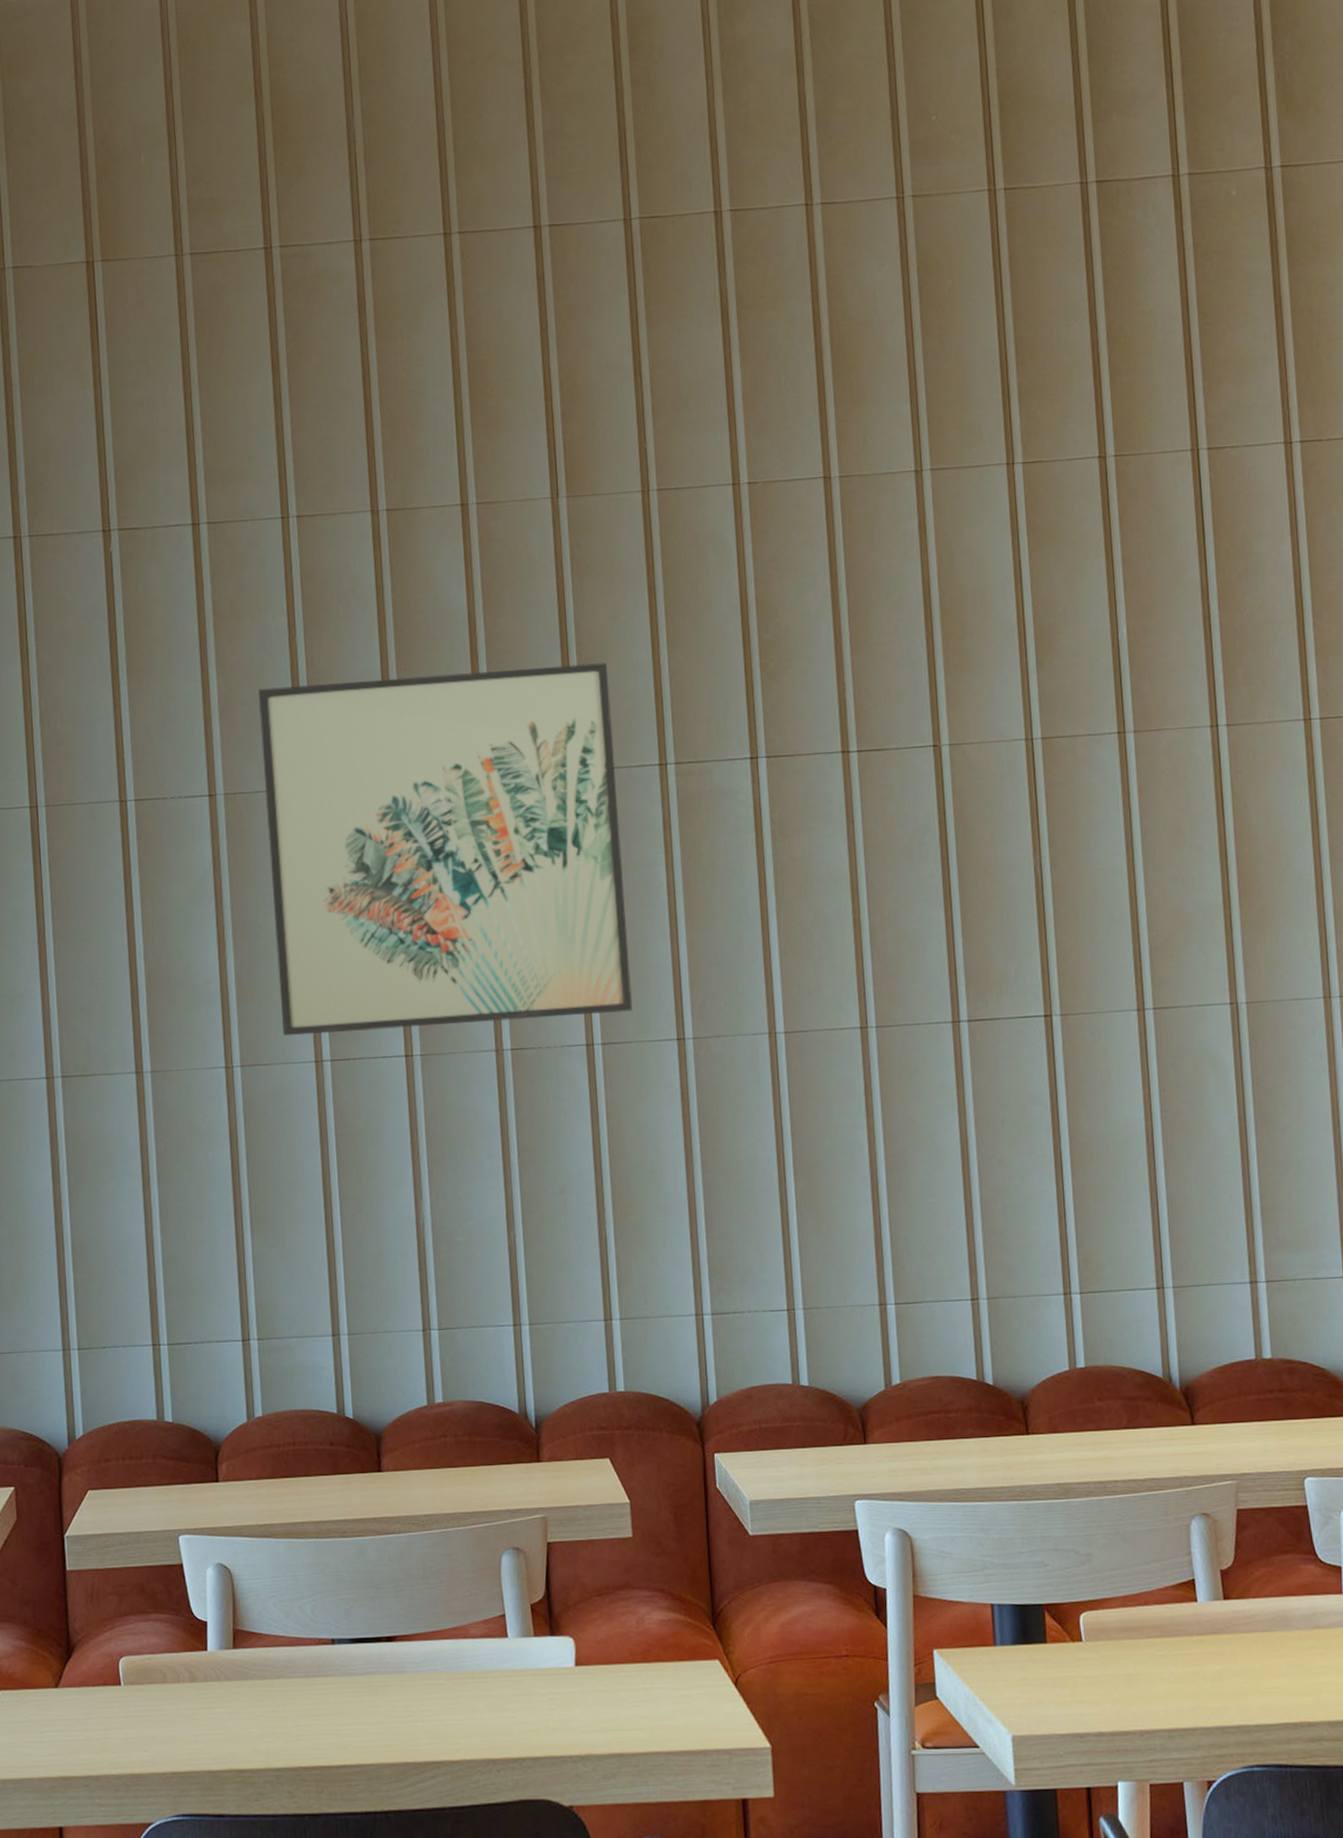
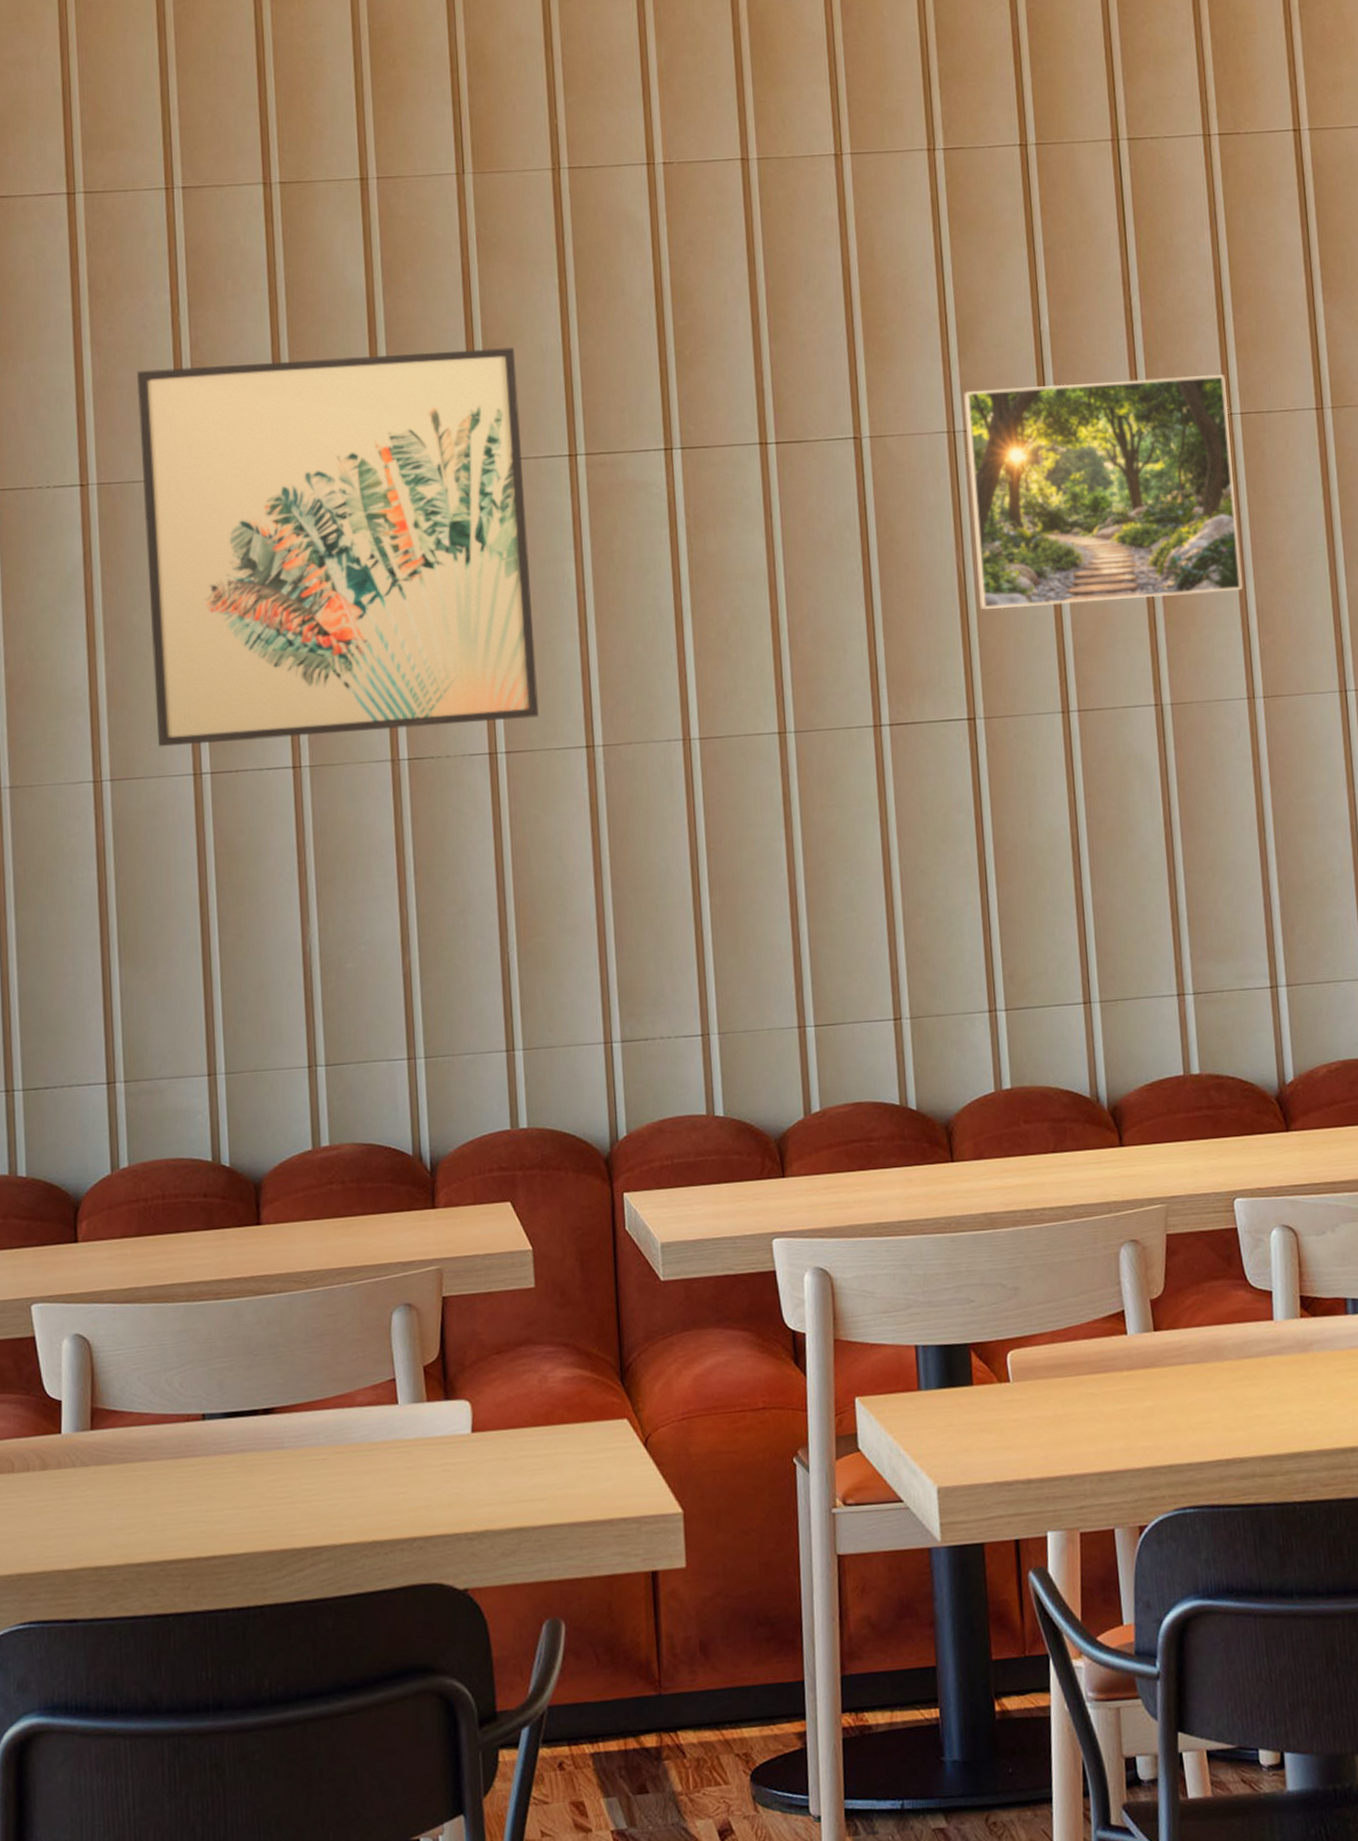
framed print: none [1042,680,1320,911] -> present [964,374,1243,609]

